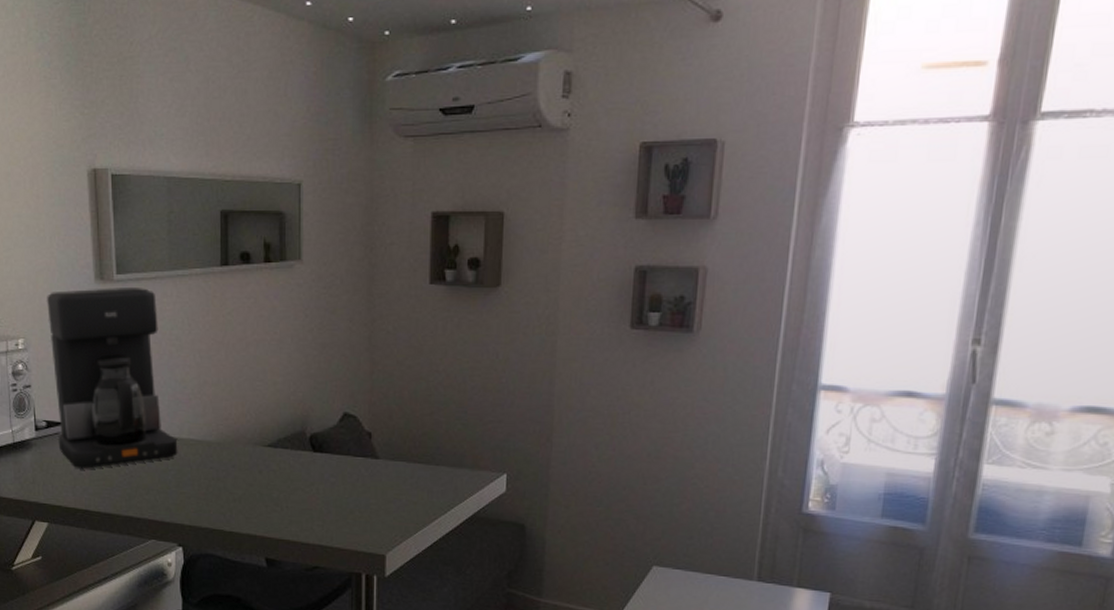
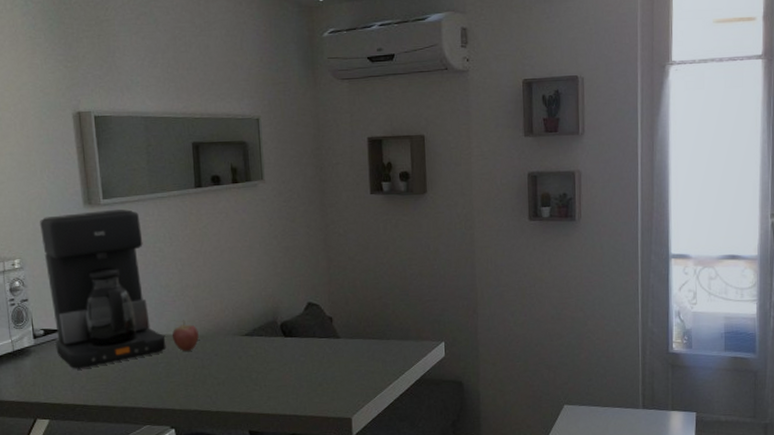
fruit: none [185,422,215,459] -> present [172,320,199,351]

